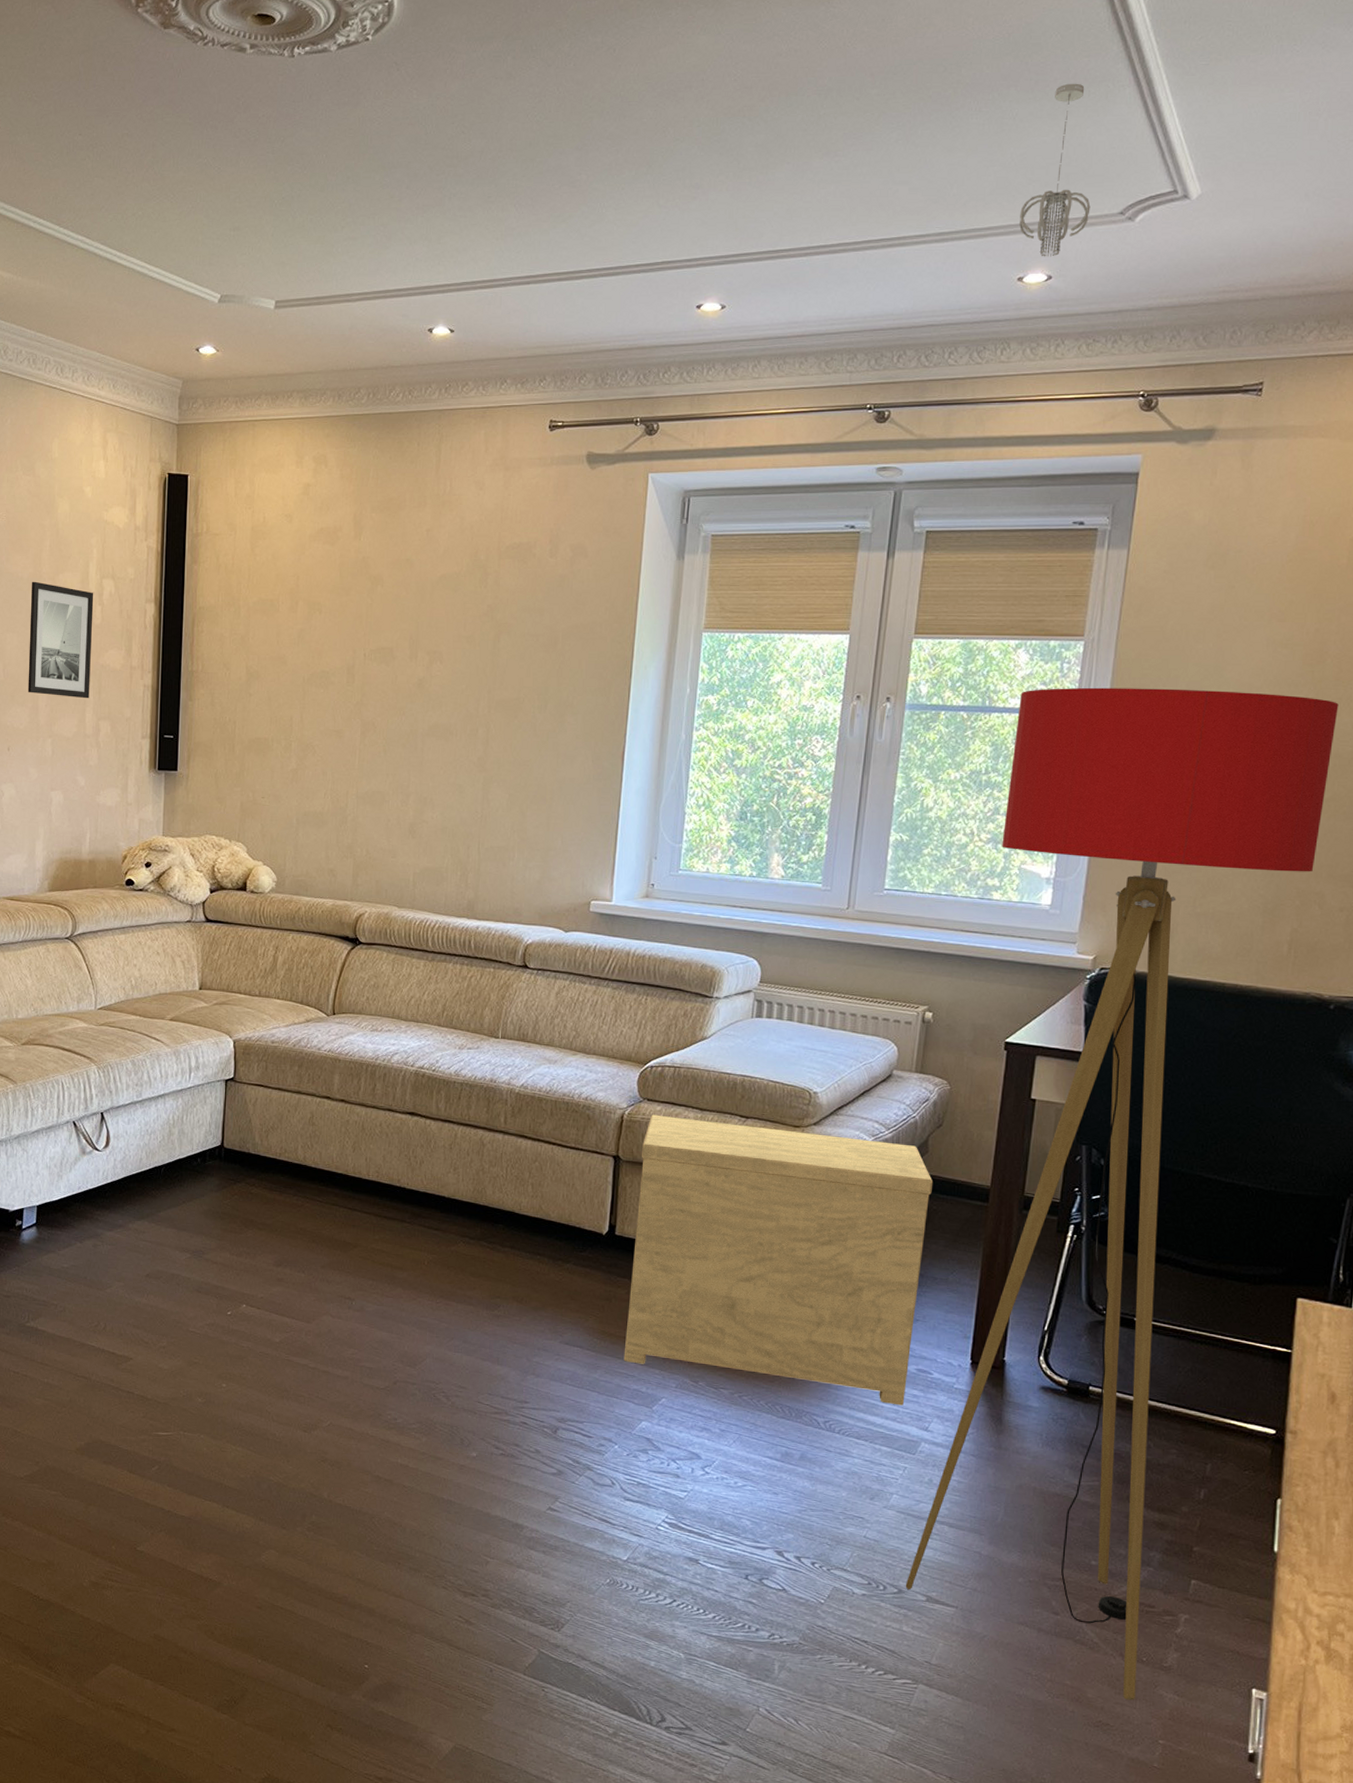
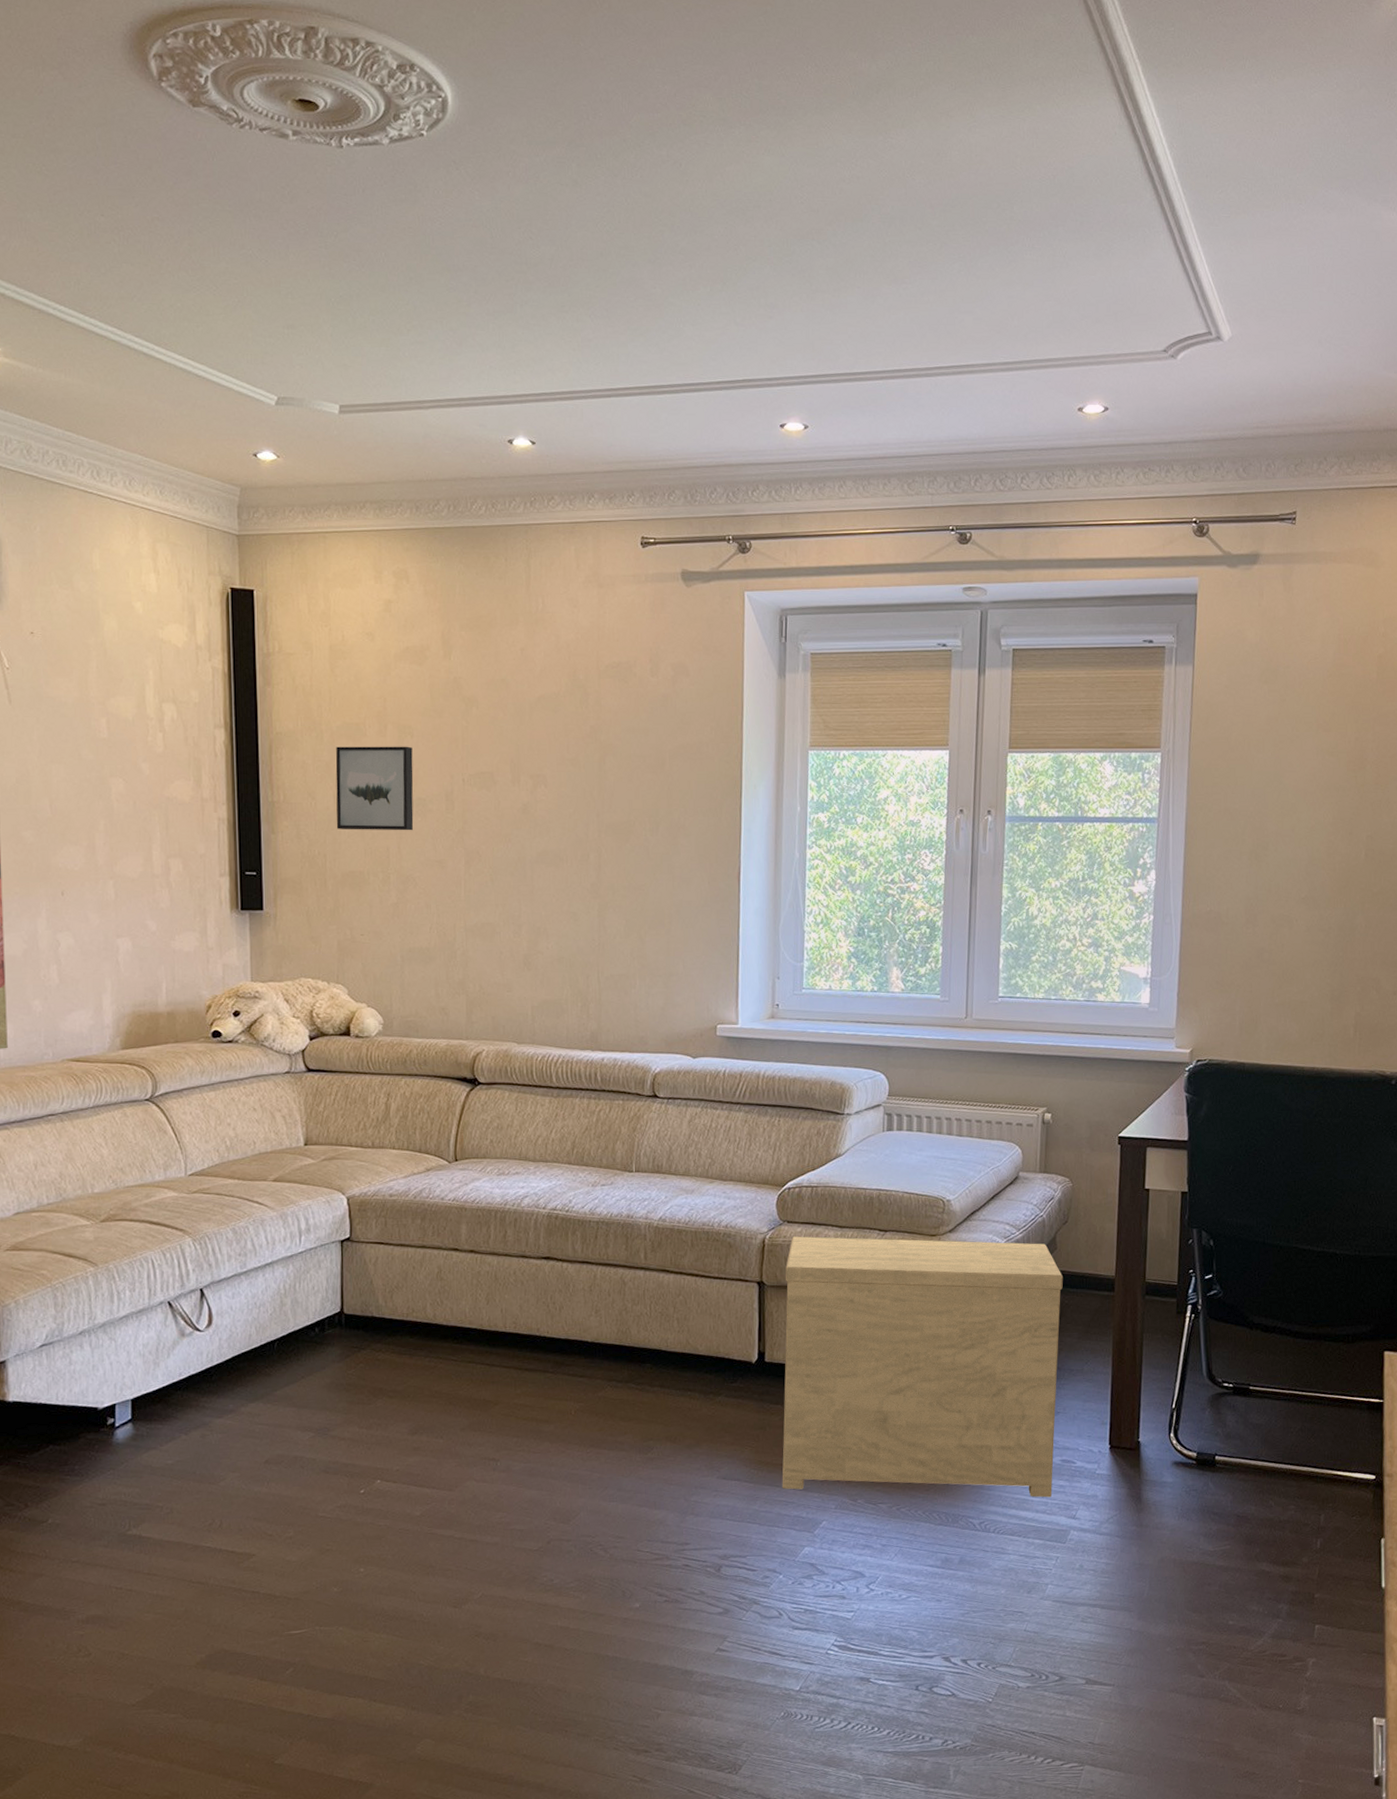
wall art: present [27,581,94,699] -> none [78,706,156,835]
wall art: none [246,621,320,702] -> present [335,746,414,831]
floor lamp: present [905,687,1339,1700] -> none [1065,795,1379,1747]
pendant light: present [1019,83,1091,257] -> none [1076,226,1138,390]

